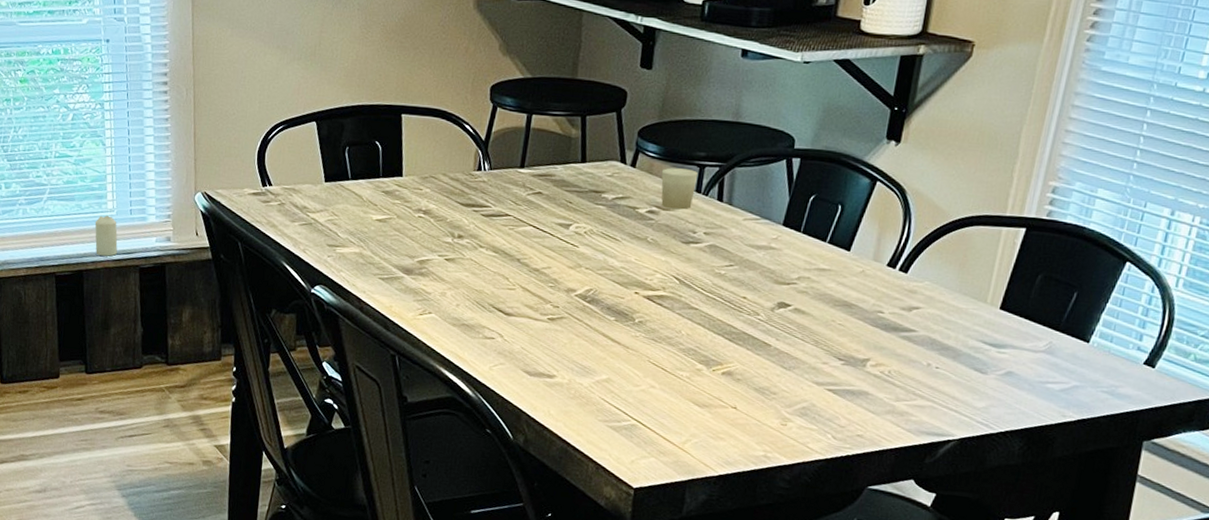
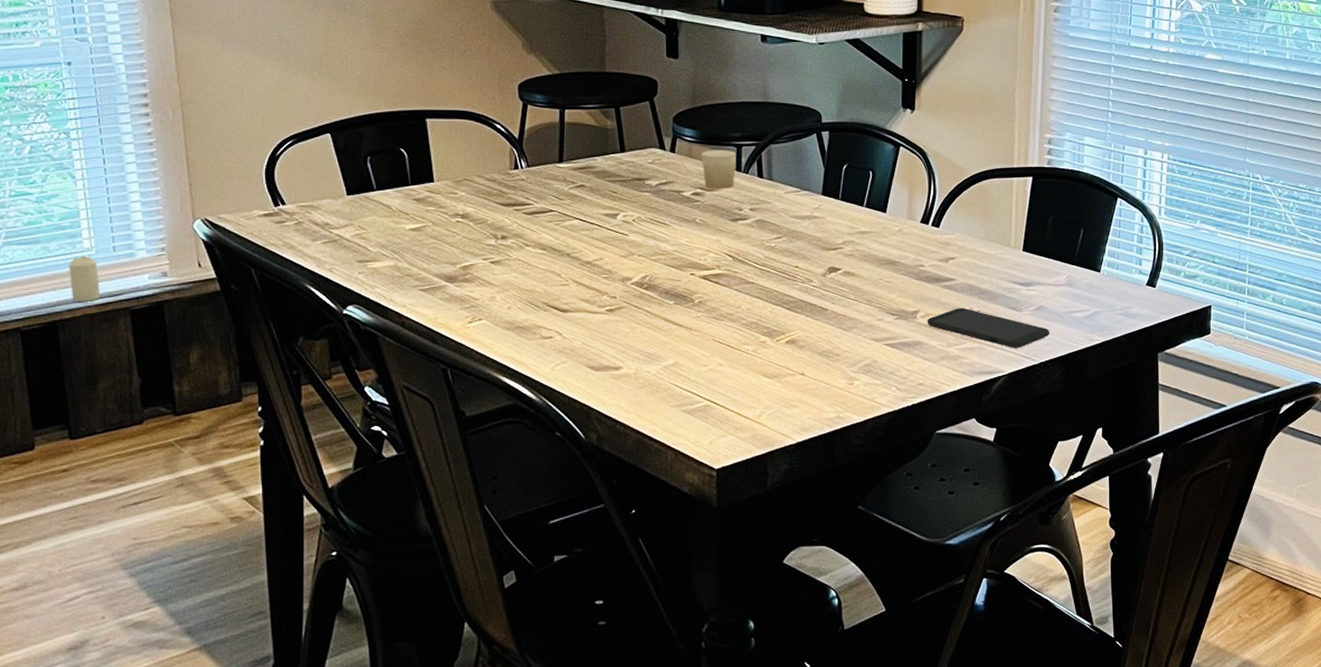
mobile phone: none [877,361,1017,413] -> present [927,307,1050,348]

